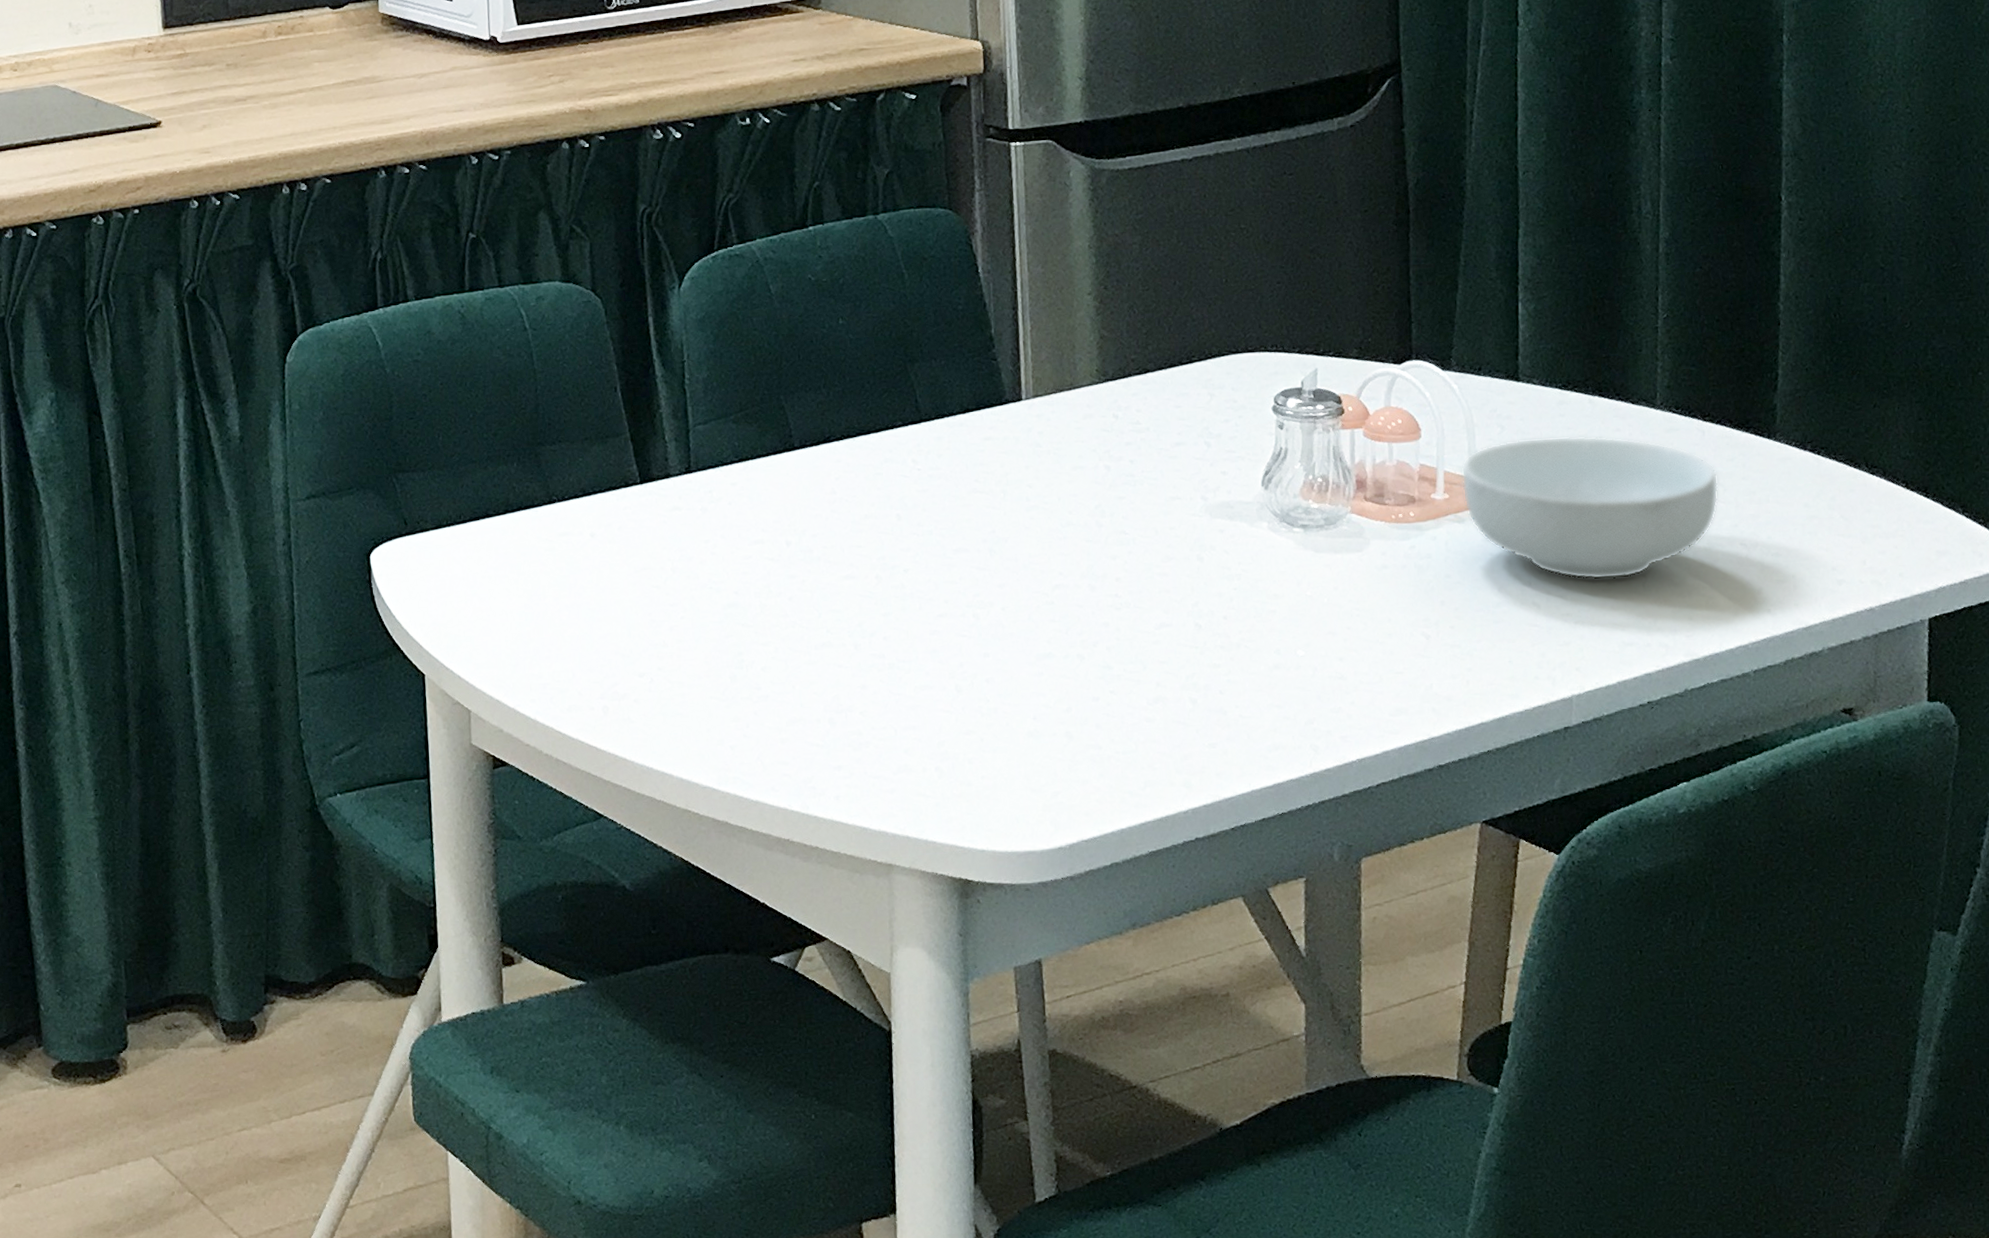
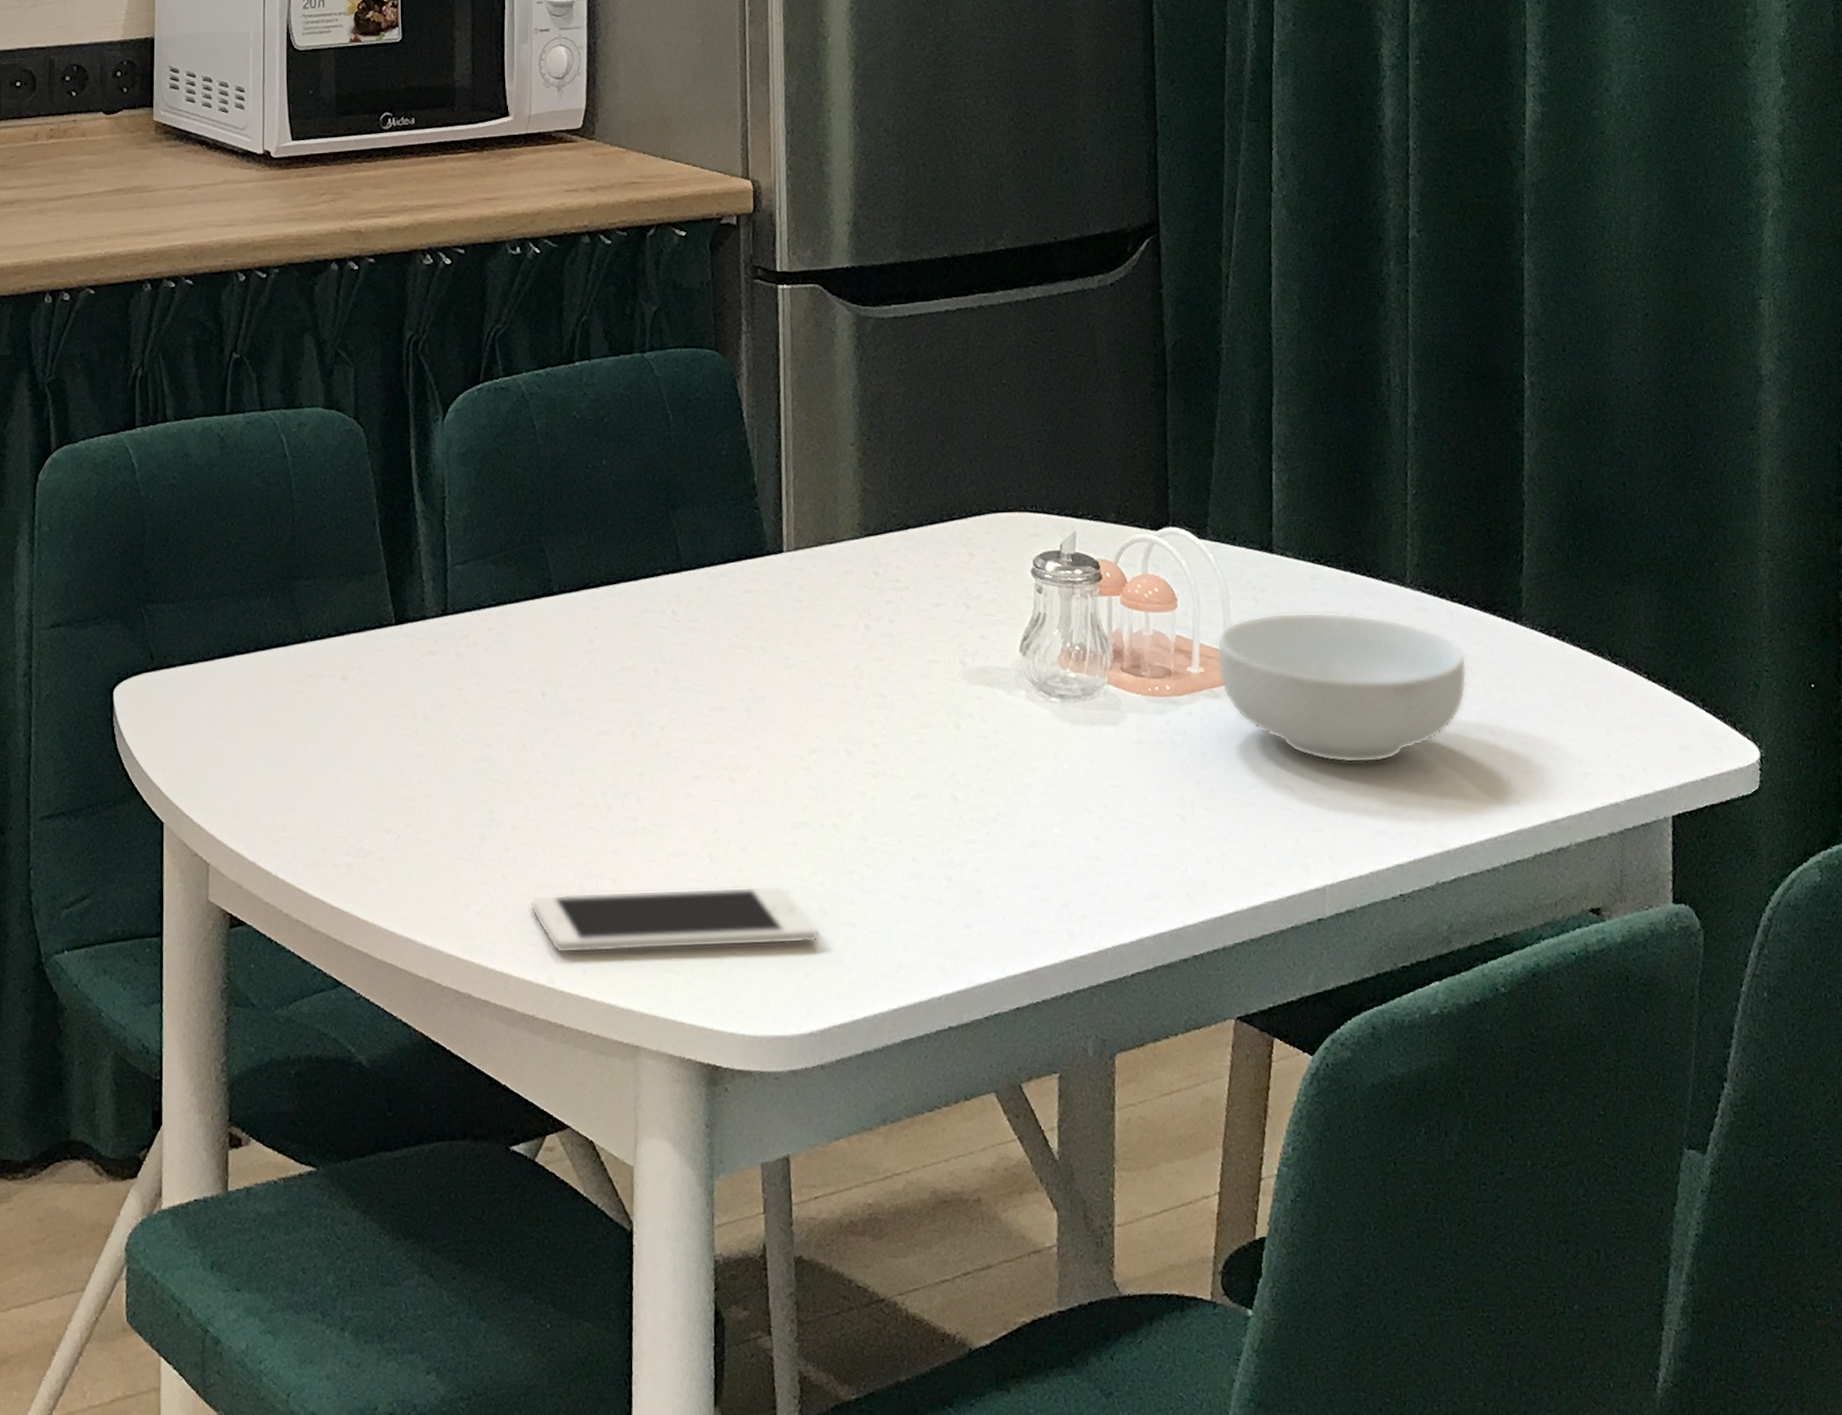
cell phone: none [781,713,1067,782] -> present [530,885,820,954]

